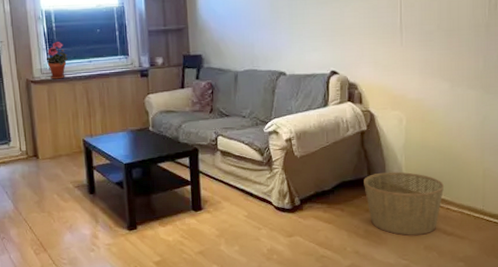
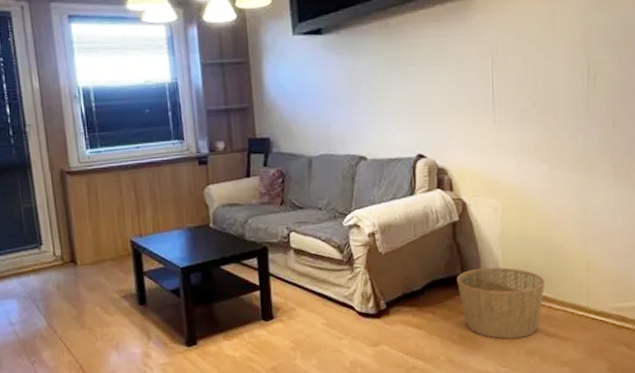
potted plant: present [46,41,68,79] -> none [84,123,111,169]

